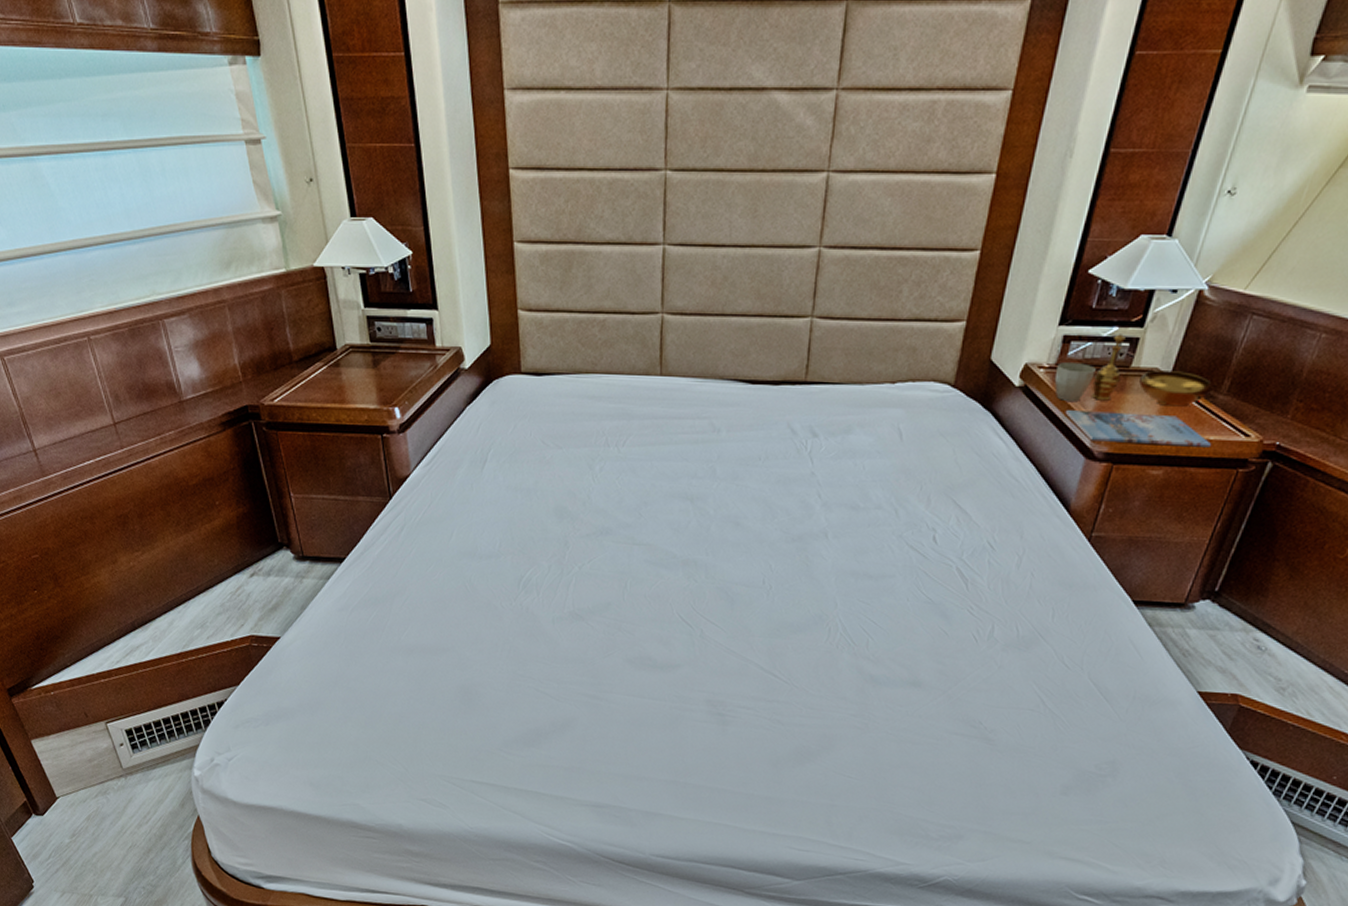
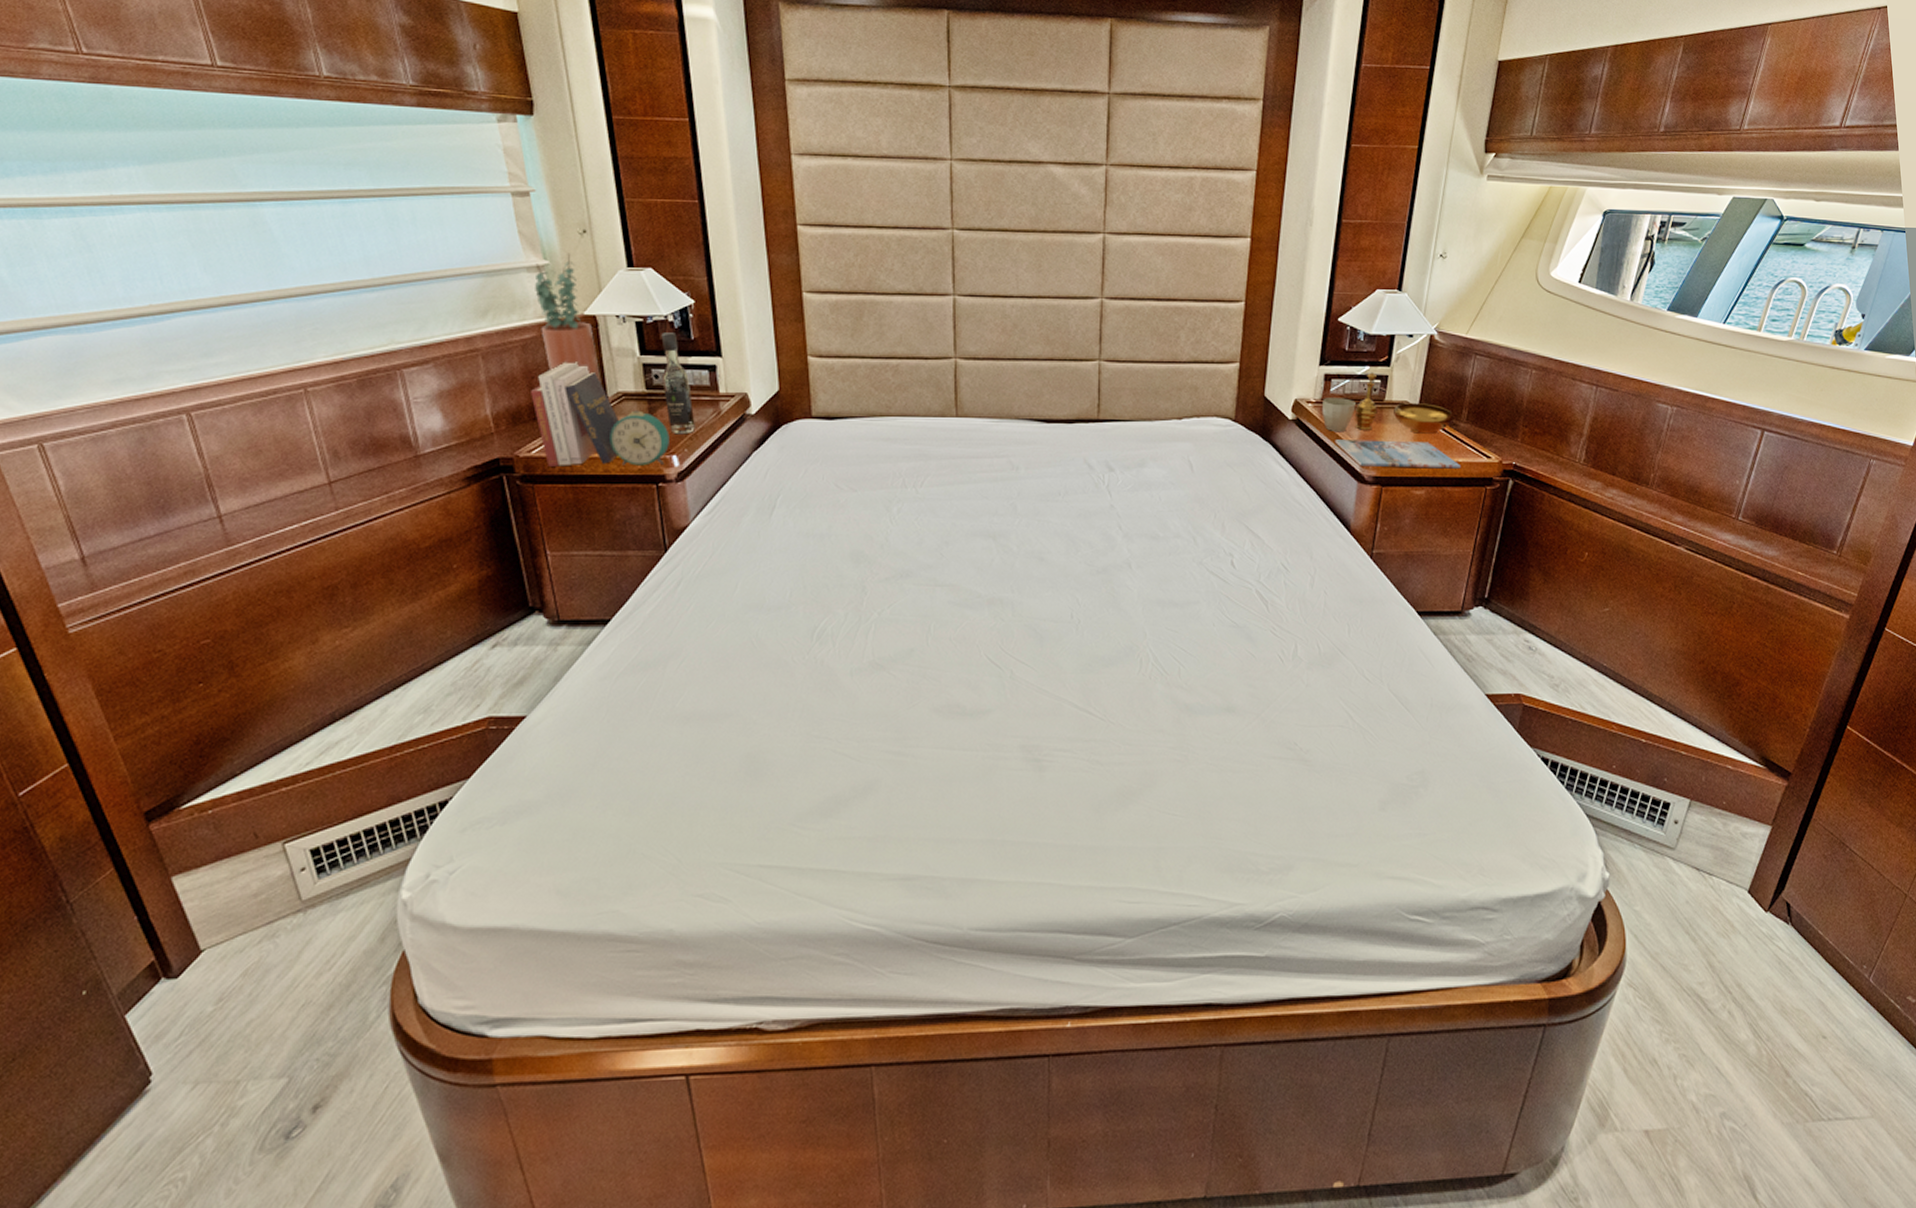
vase: none [269,203,331,335] -> present [535,253,602,383]
books: none [271,313,348,415] -> present [531,362,619,467]
alarm clock: none [340,362,392,417] -> present [610,410,670,466]
bottle: none [383,285,416,387] -> present [661,332,696,435]

